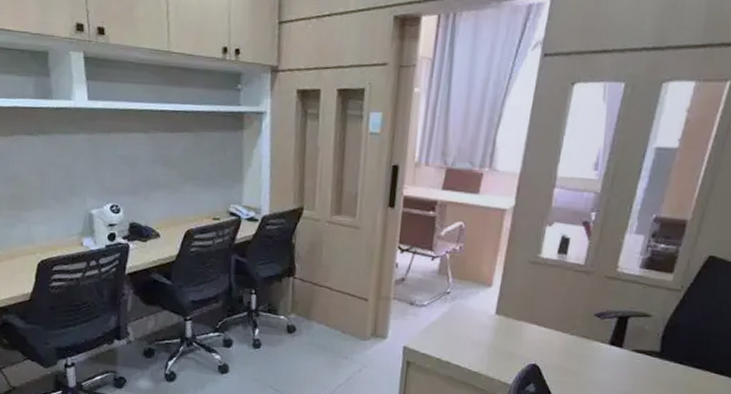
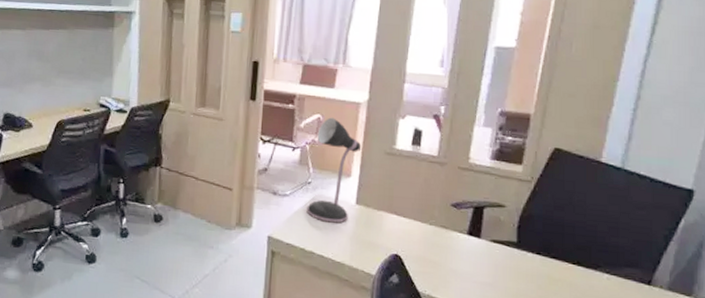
desk lamp: none [444,225,505,333] -> present [306,117,362,223]

